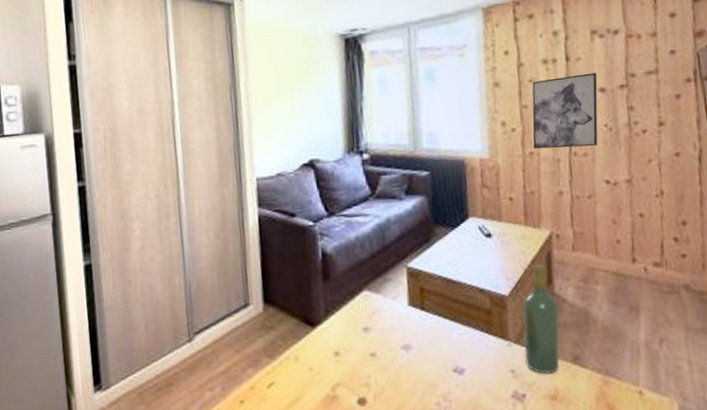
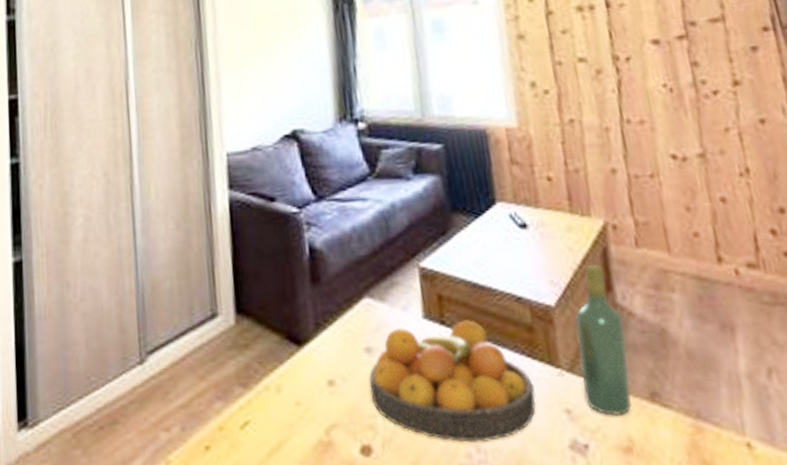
fruit bowl: none [365,306,490,395] -> present [369,320,537,443]
wall art: present [532,72,598,149] -> none [565,21,657,116]

